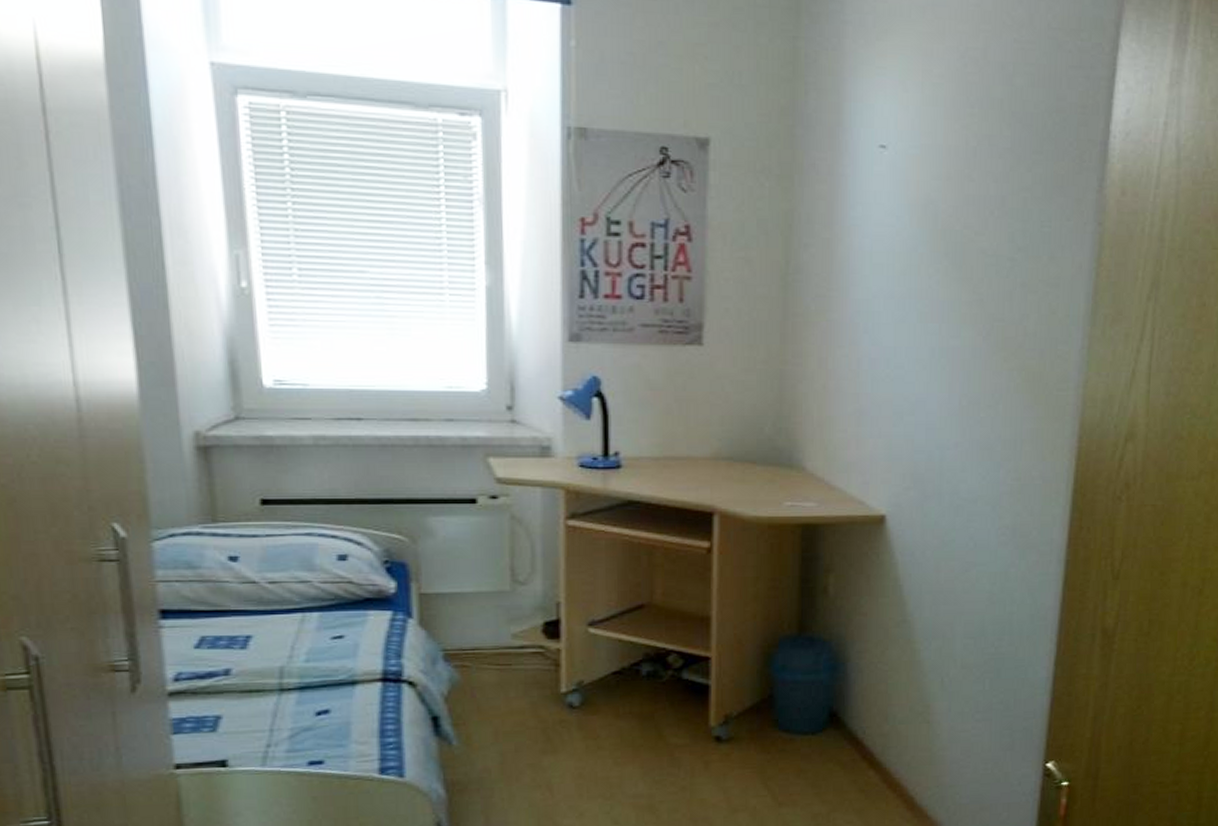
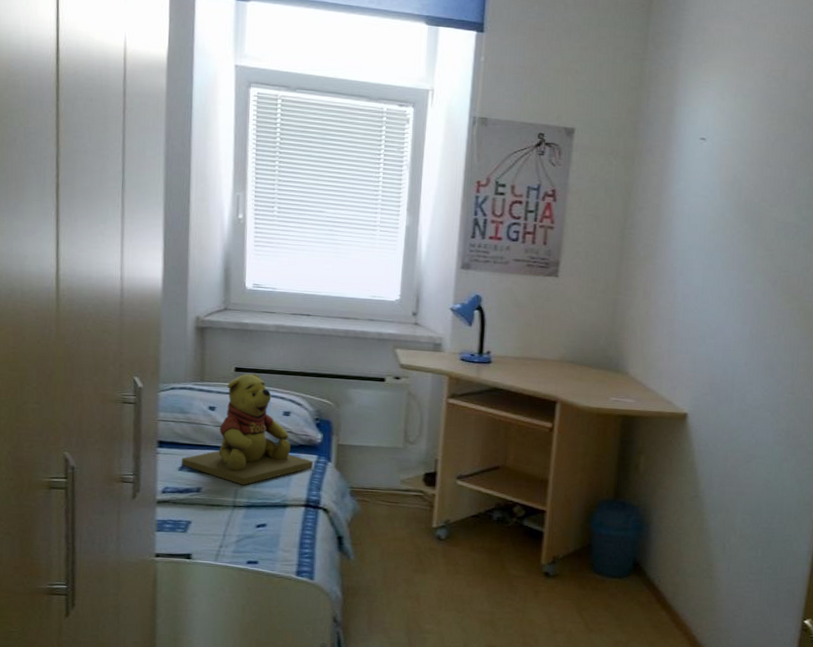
teddy bear: none [196,505,387,661] -> present [181,373,313,486]

